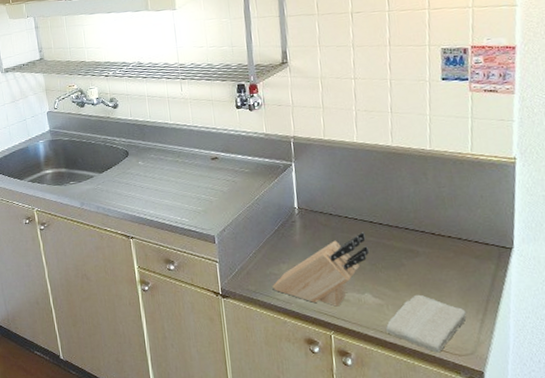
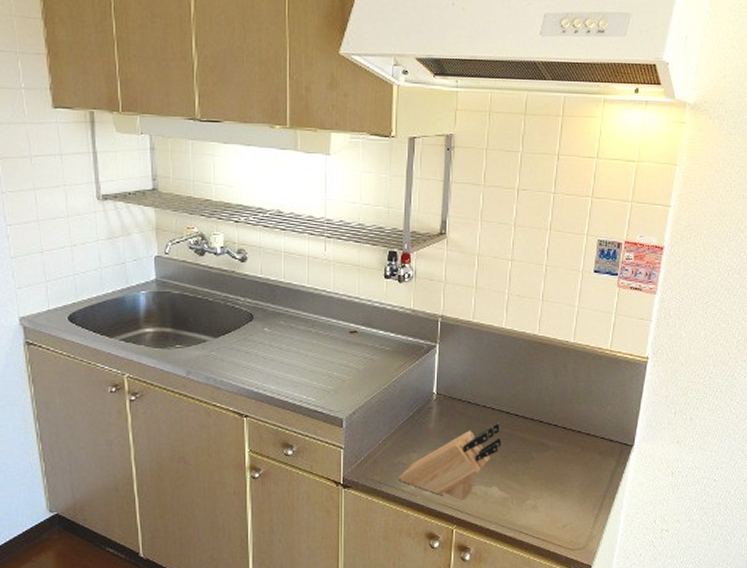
washcloth: present [386,294,467,353] -> none [508,488,584,547]

